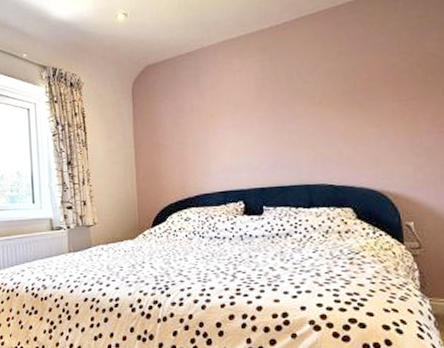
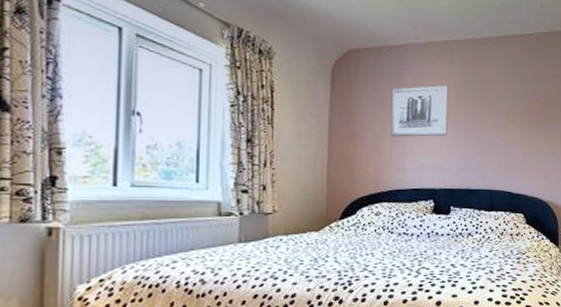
wall art: none [189,81,253,142] -> present [390,85,448,137]

